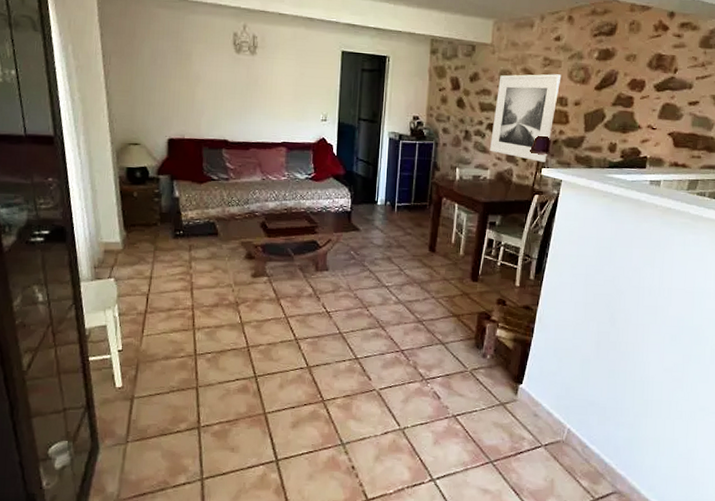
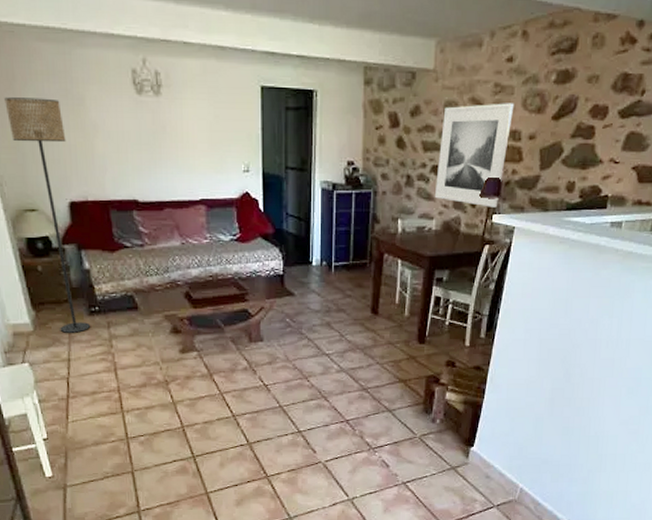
floor lamp: none [124,50,173,254] -> present [4,97,90,333]

